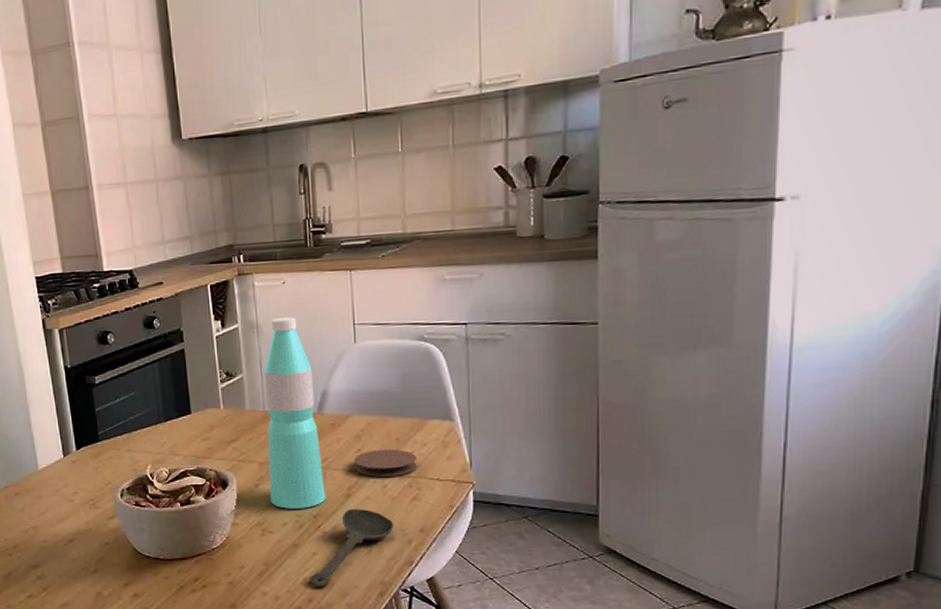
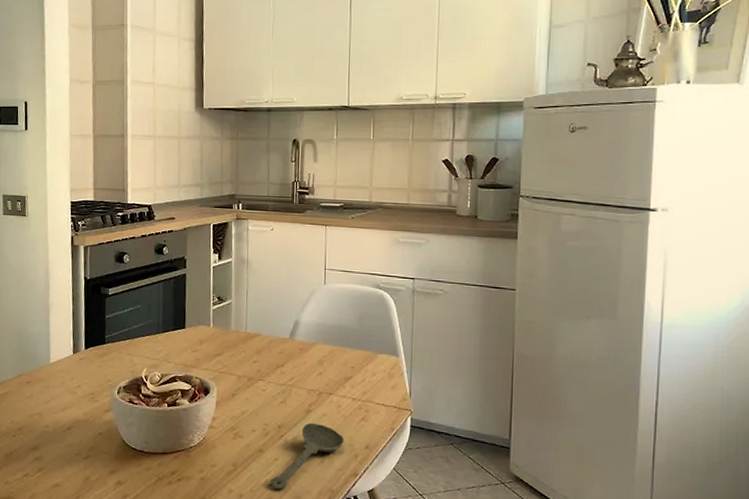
water bottle: present [263,317,326,509] -> none [243,257,290,419]
coaster: present [353,449,418,477] -> none [315,374,368,399]

